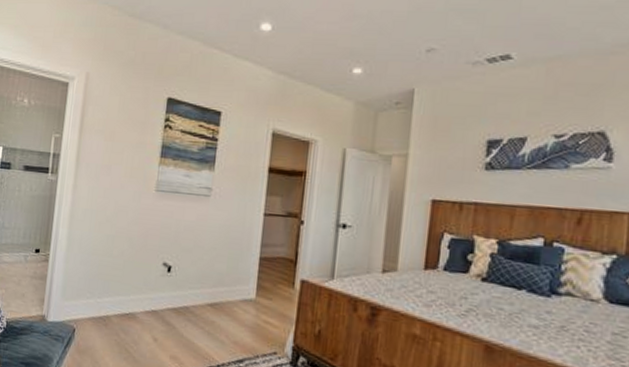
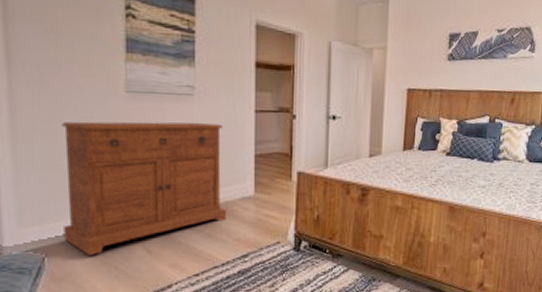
sideboard: none [91,214,232,334] -> present [62,121,227,255]

